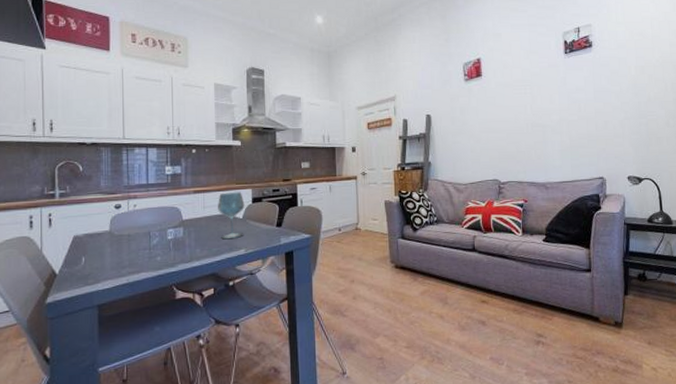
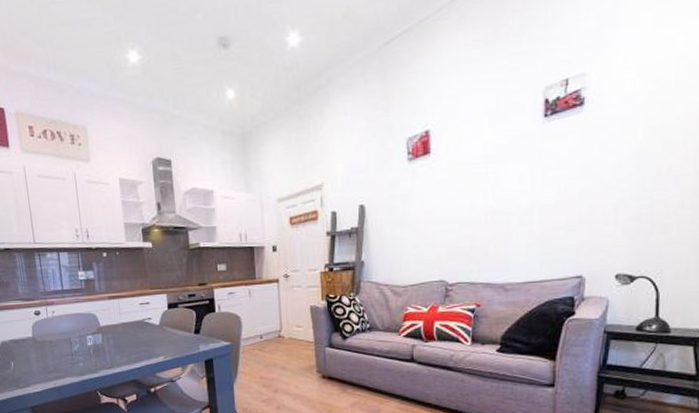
wine glass: present [217,192,245,240] -> none [132,297,161,347]

